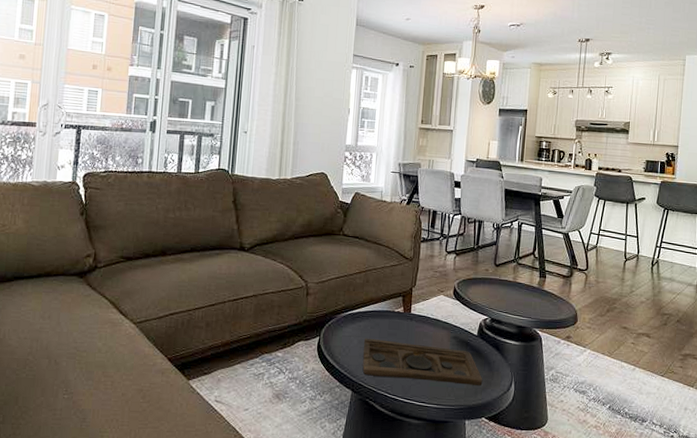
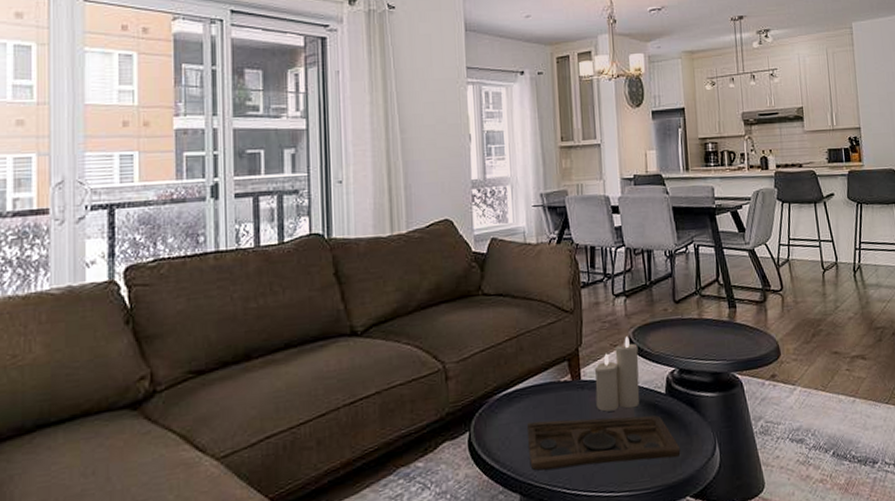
candle: none [420,285,460,342] -> present [594,336,640,412]

